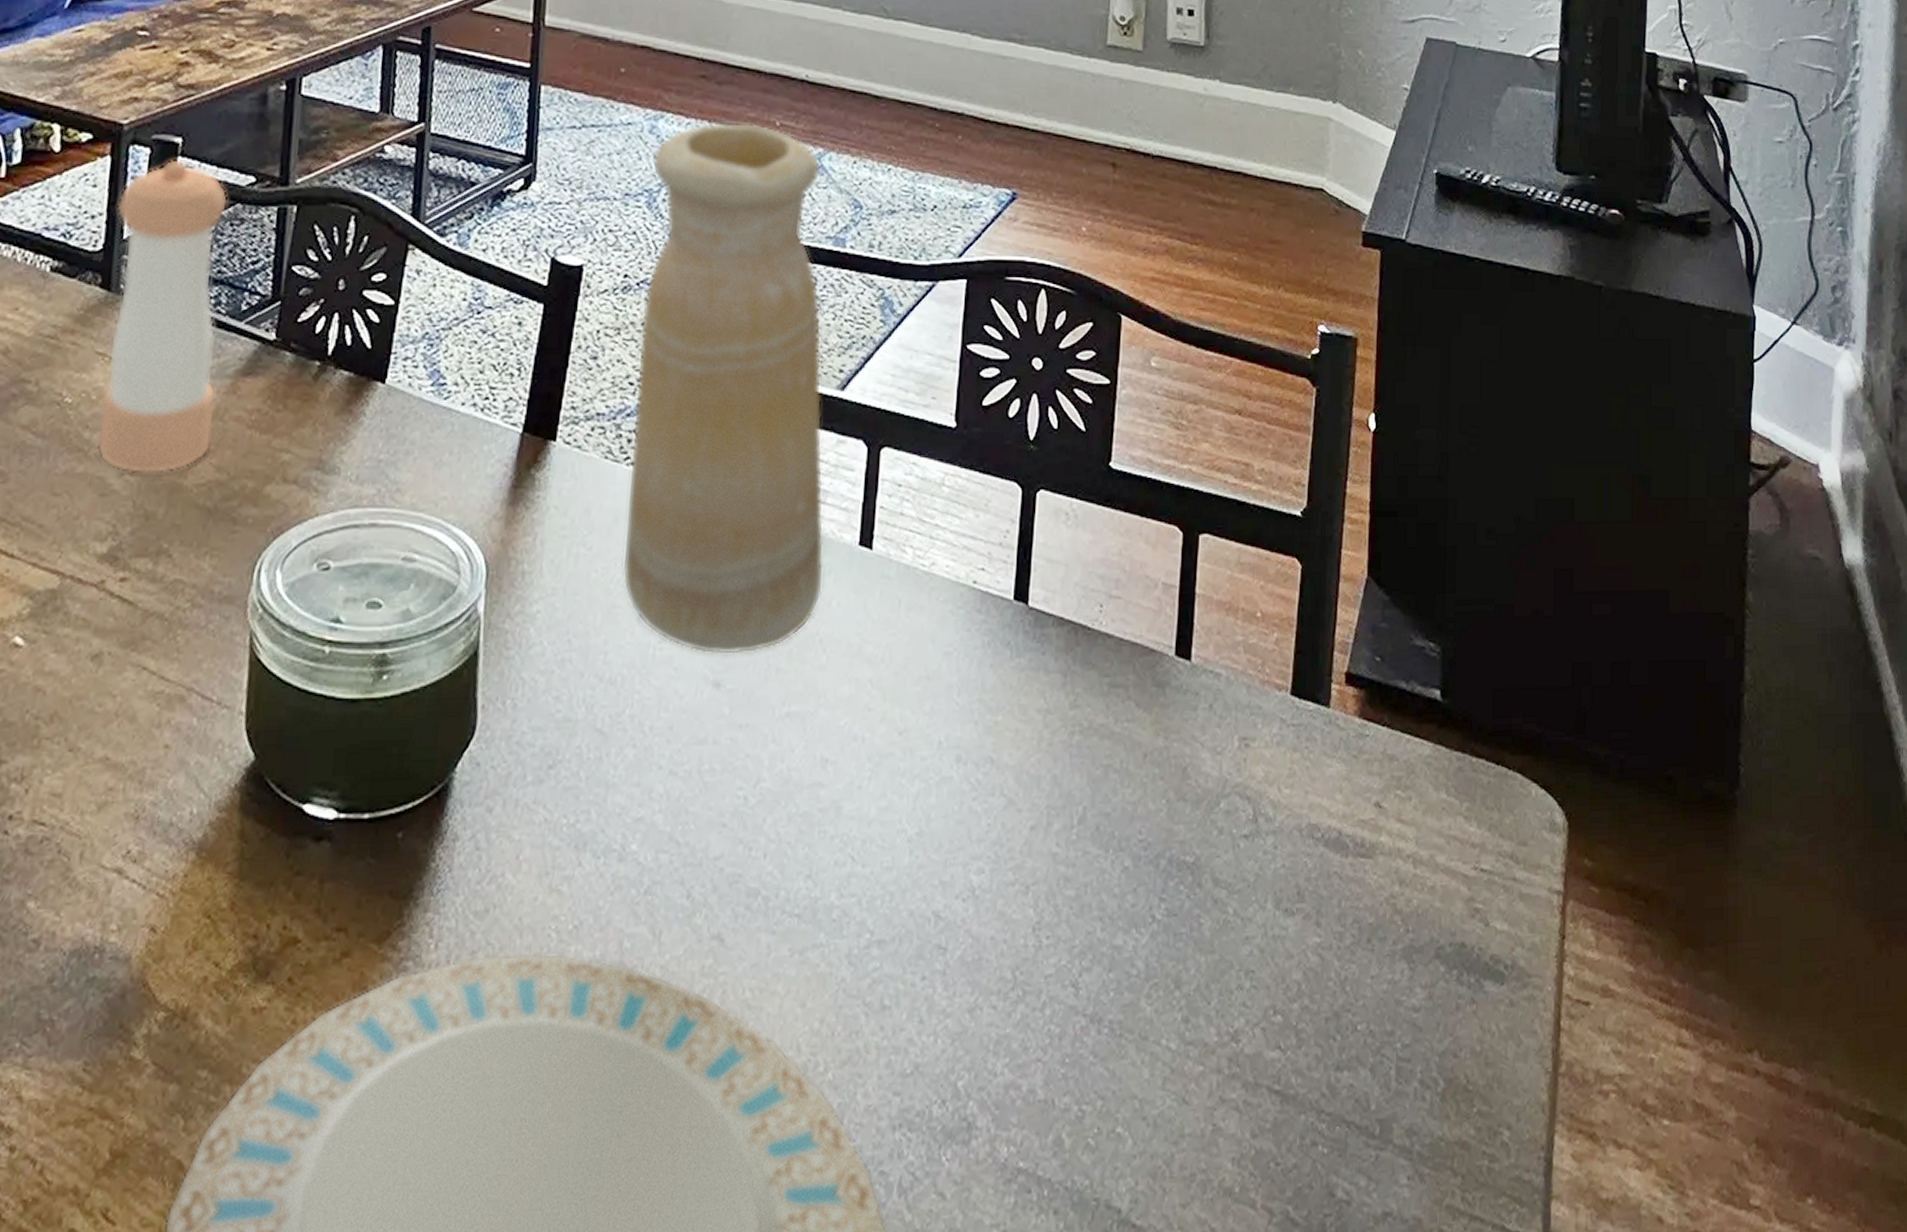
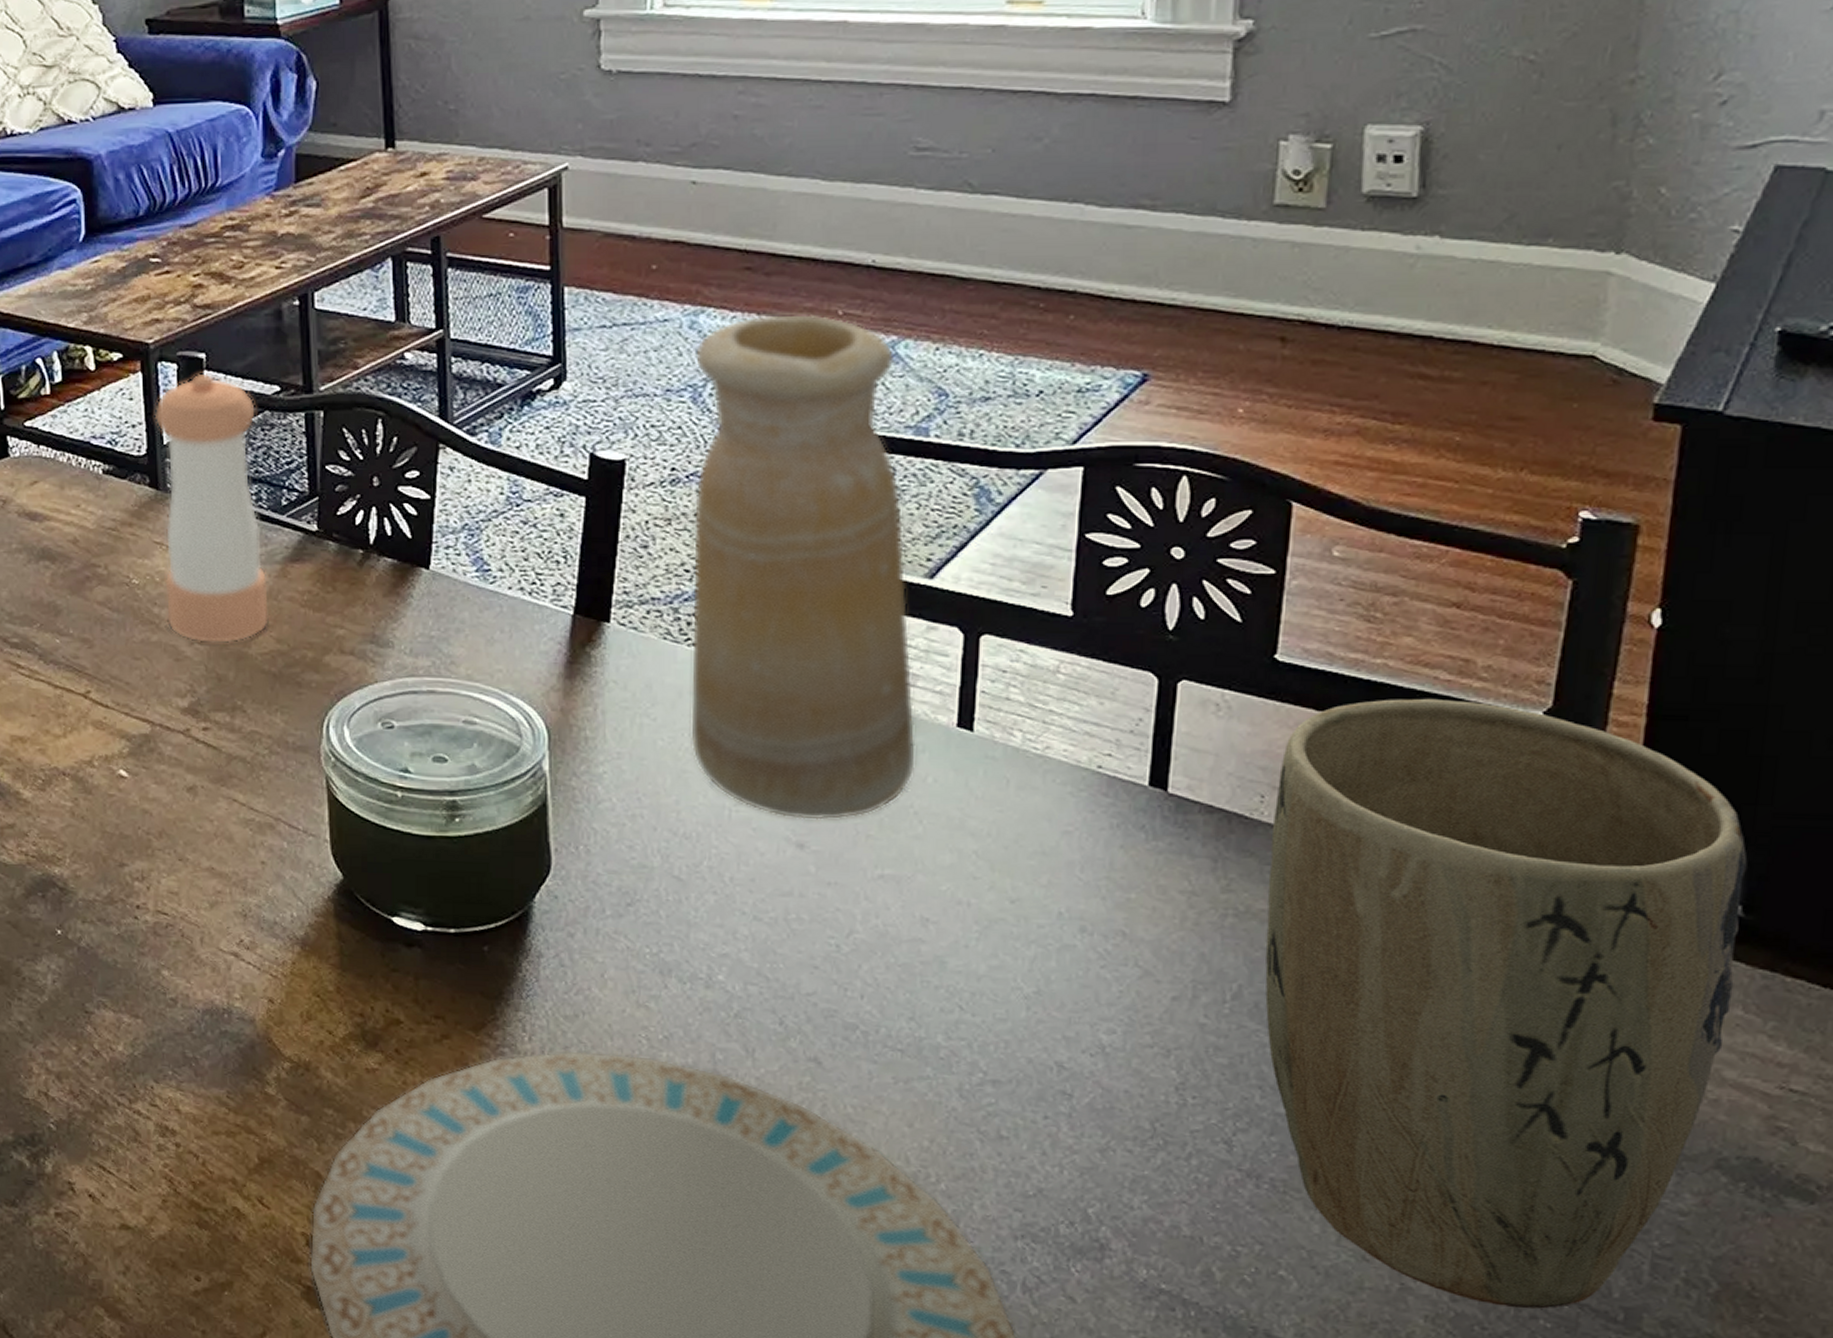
plant pot: none [1104,501,1442,1136] -> present [1265,698,1748,1309]

